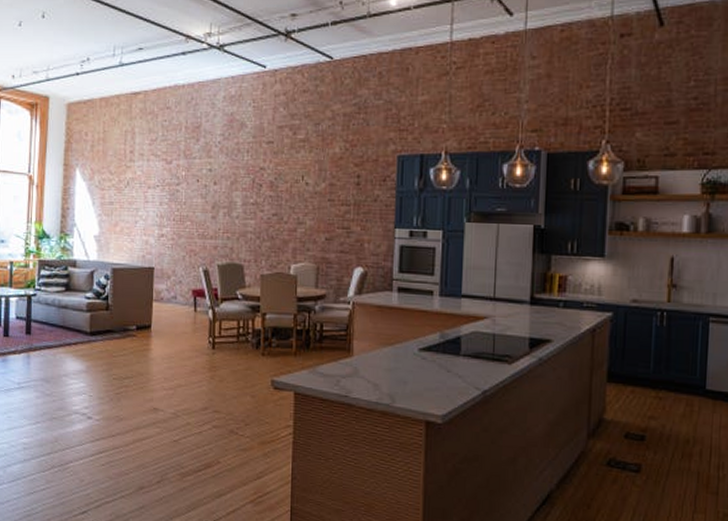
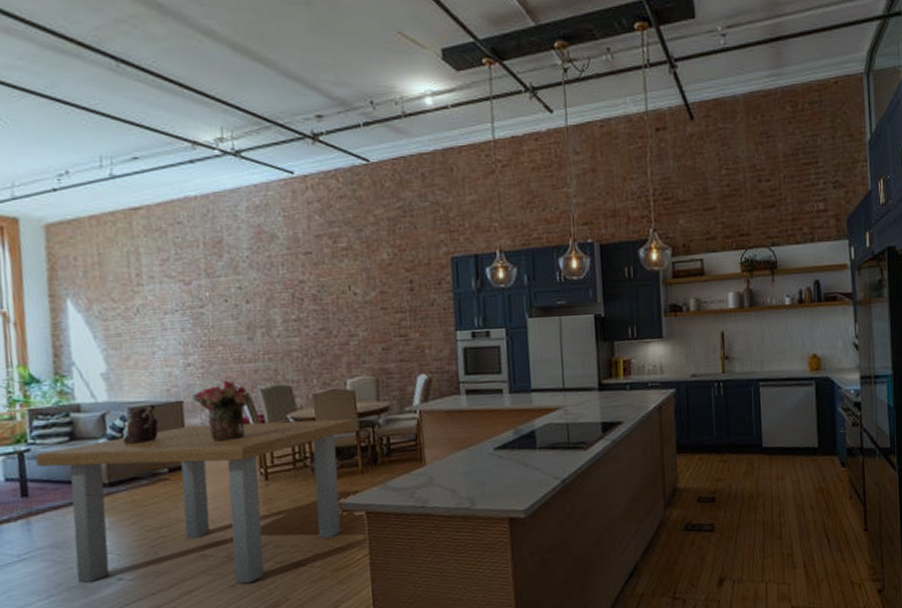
dining table: none [39,290,295,442] -> present [35,419,356,584]
ceramic vessel: none [104,268,133,301] -> present [123,405,159,444]
bouquet: none [161,253,208,308] -> present [191,380,251,442]

